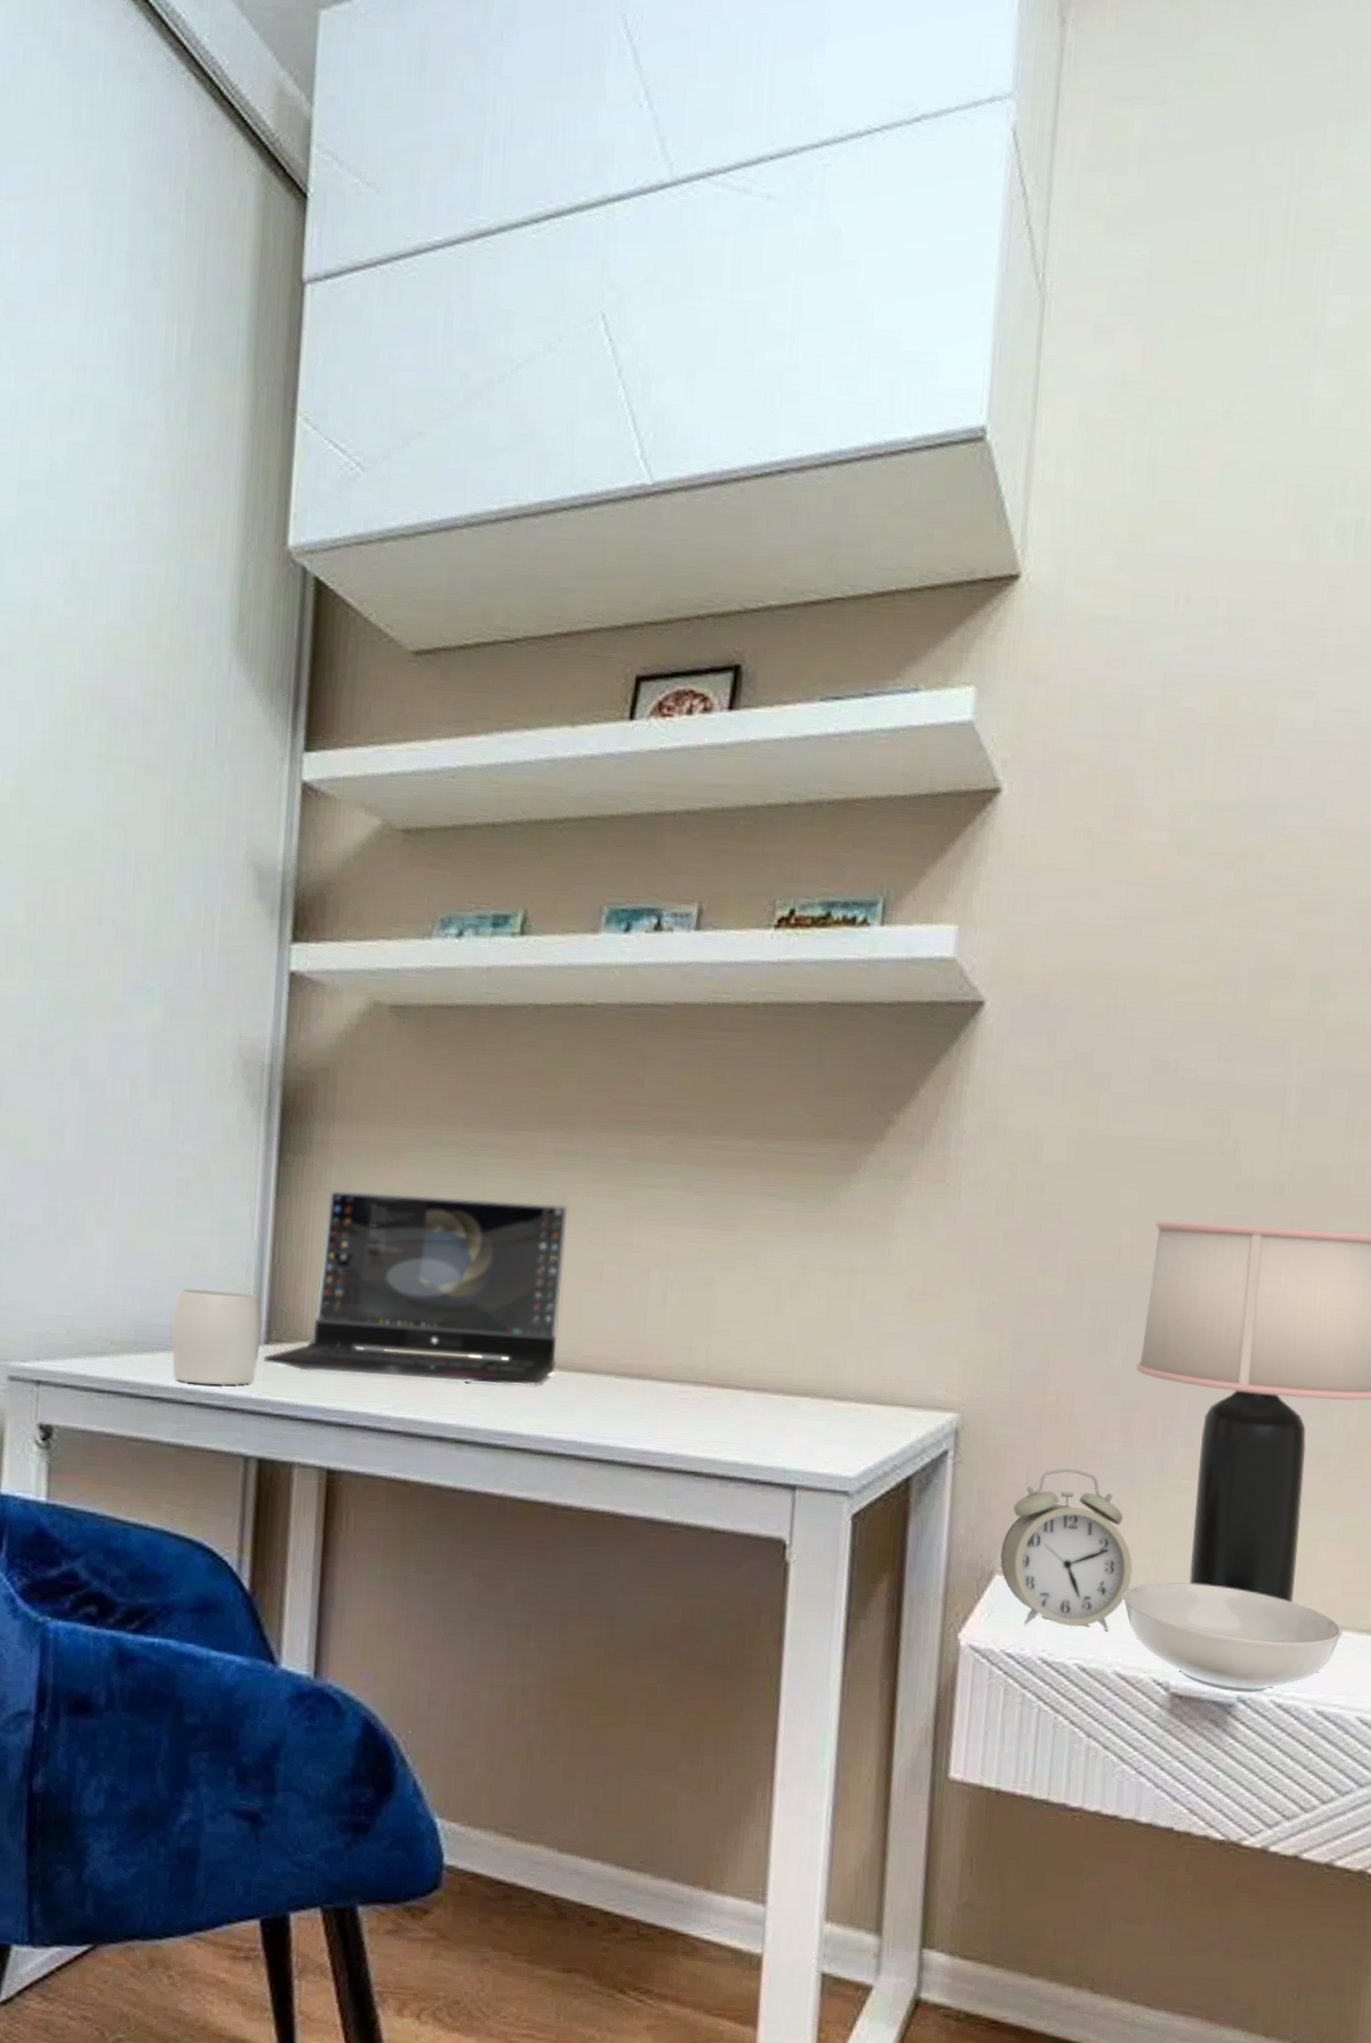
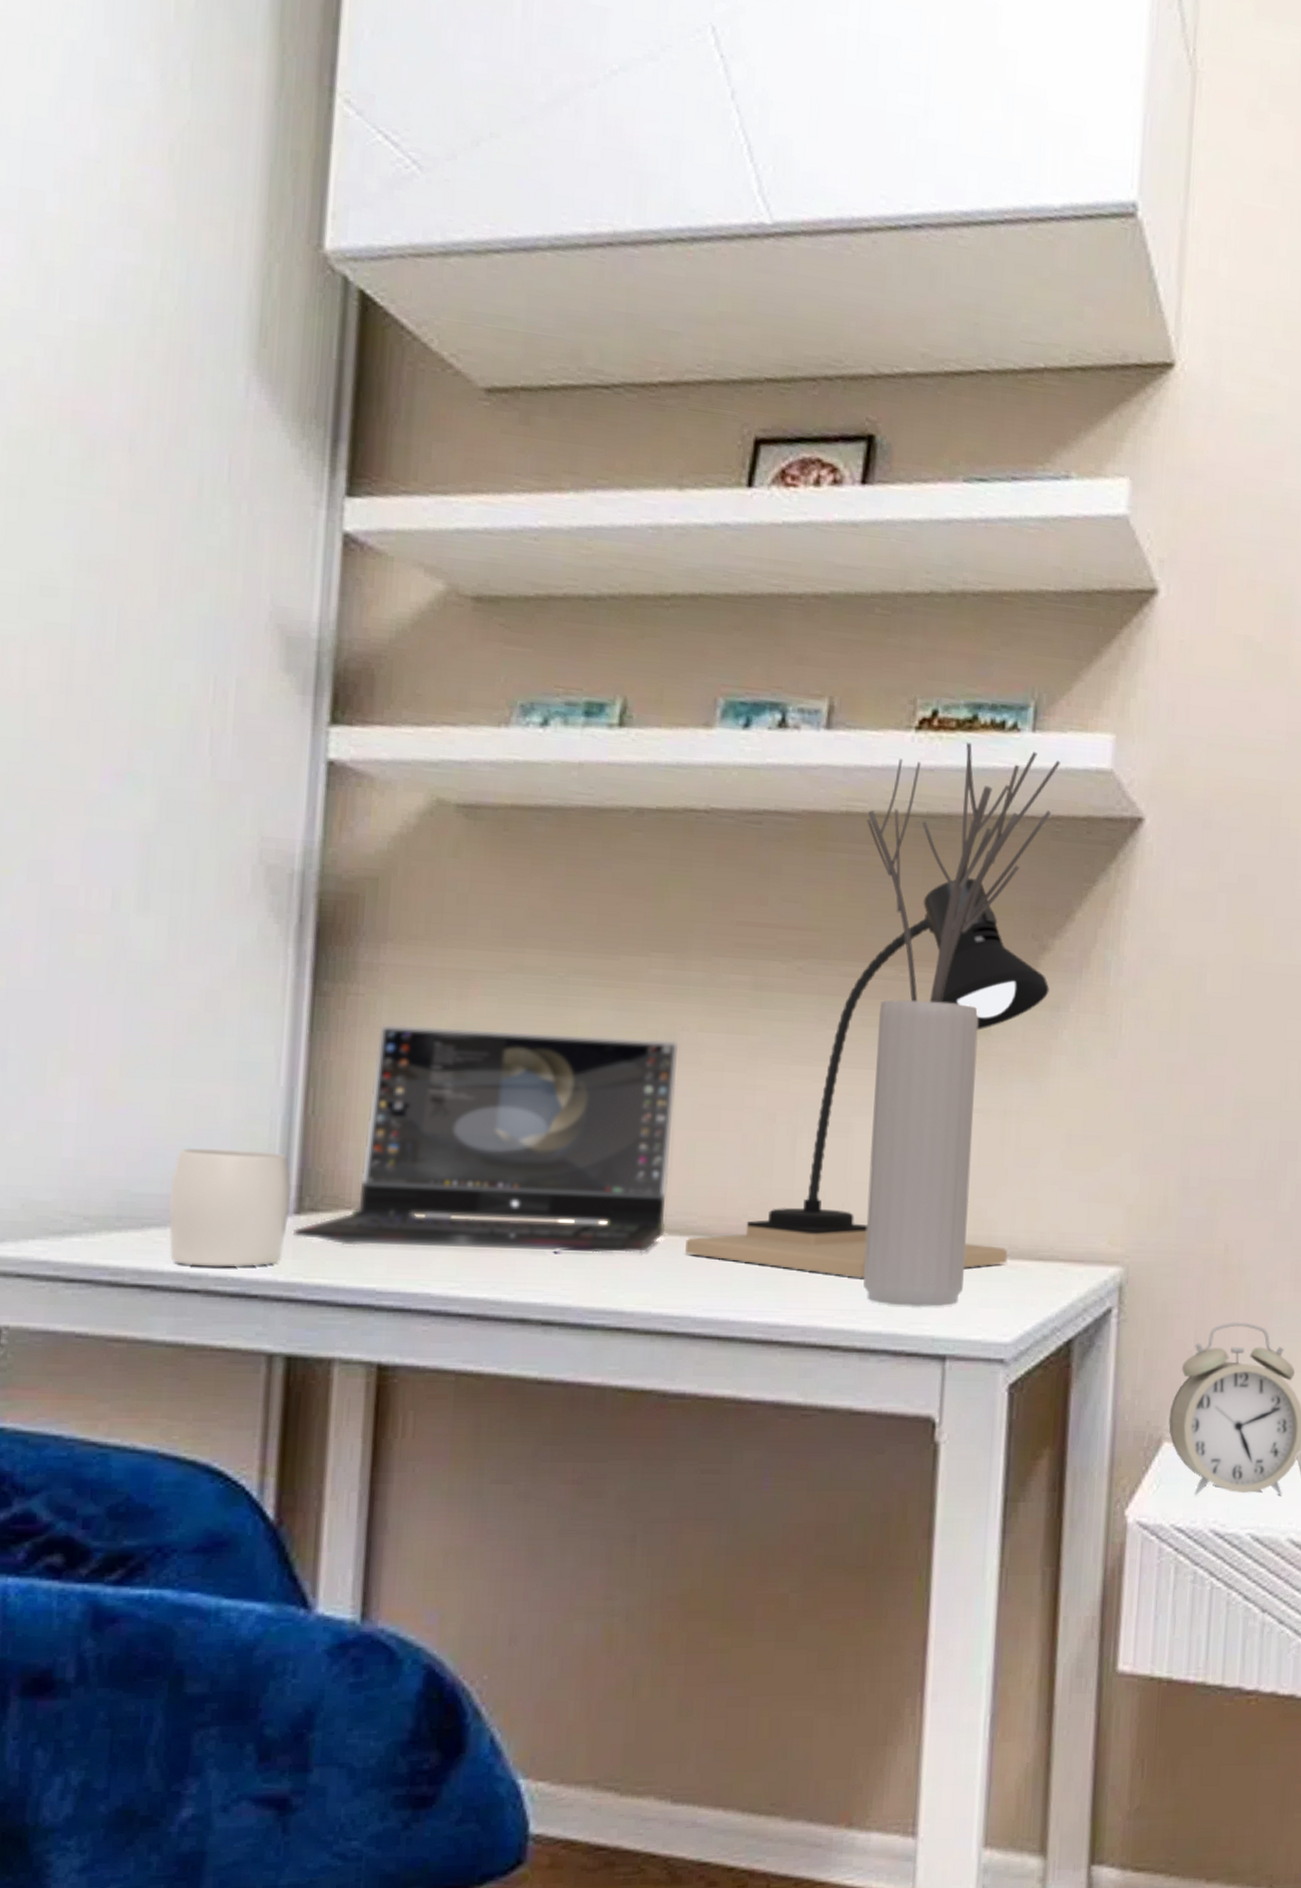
desk lamp: none [572,1060,894,1414] -> present [685,878,1050,1278]
vase: none [724,938,906,1442] -> present [863,743,1060,1307]

